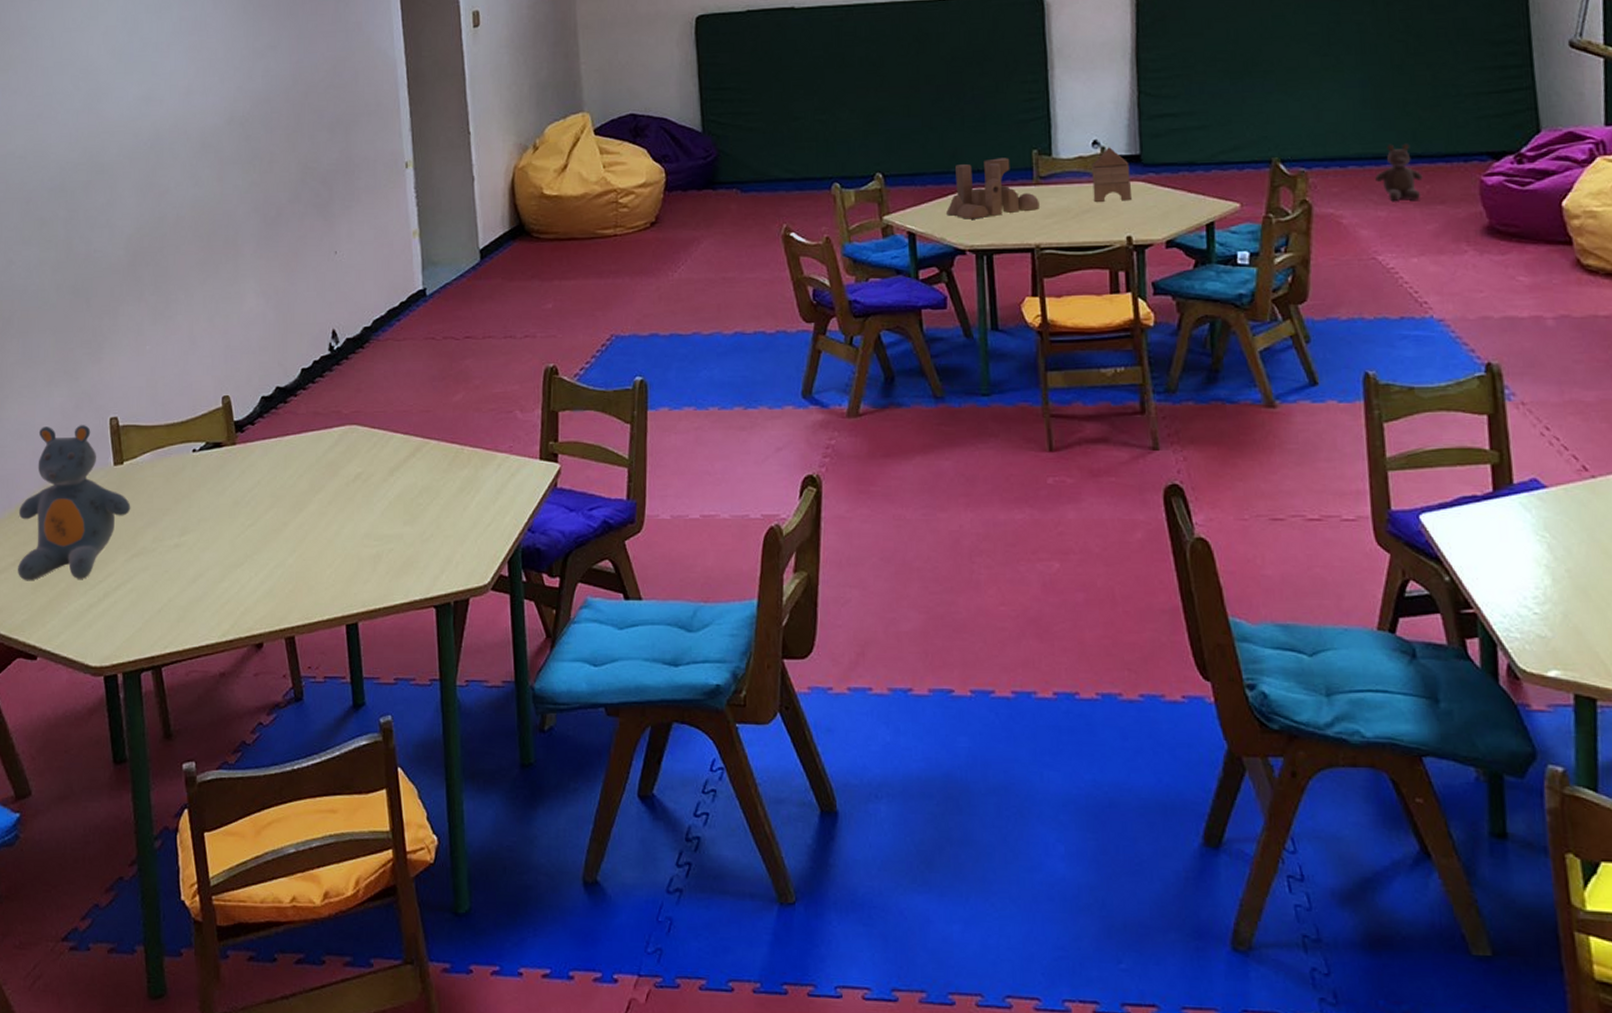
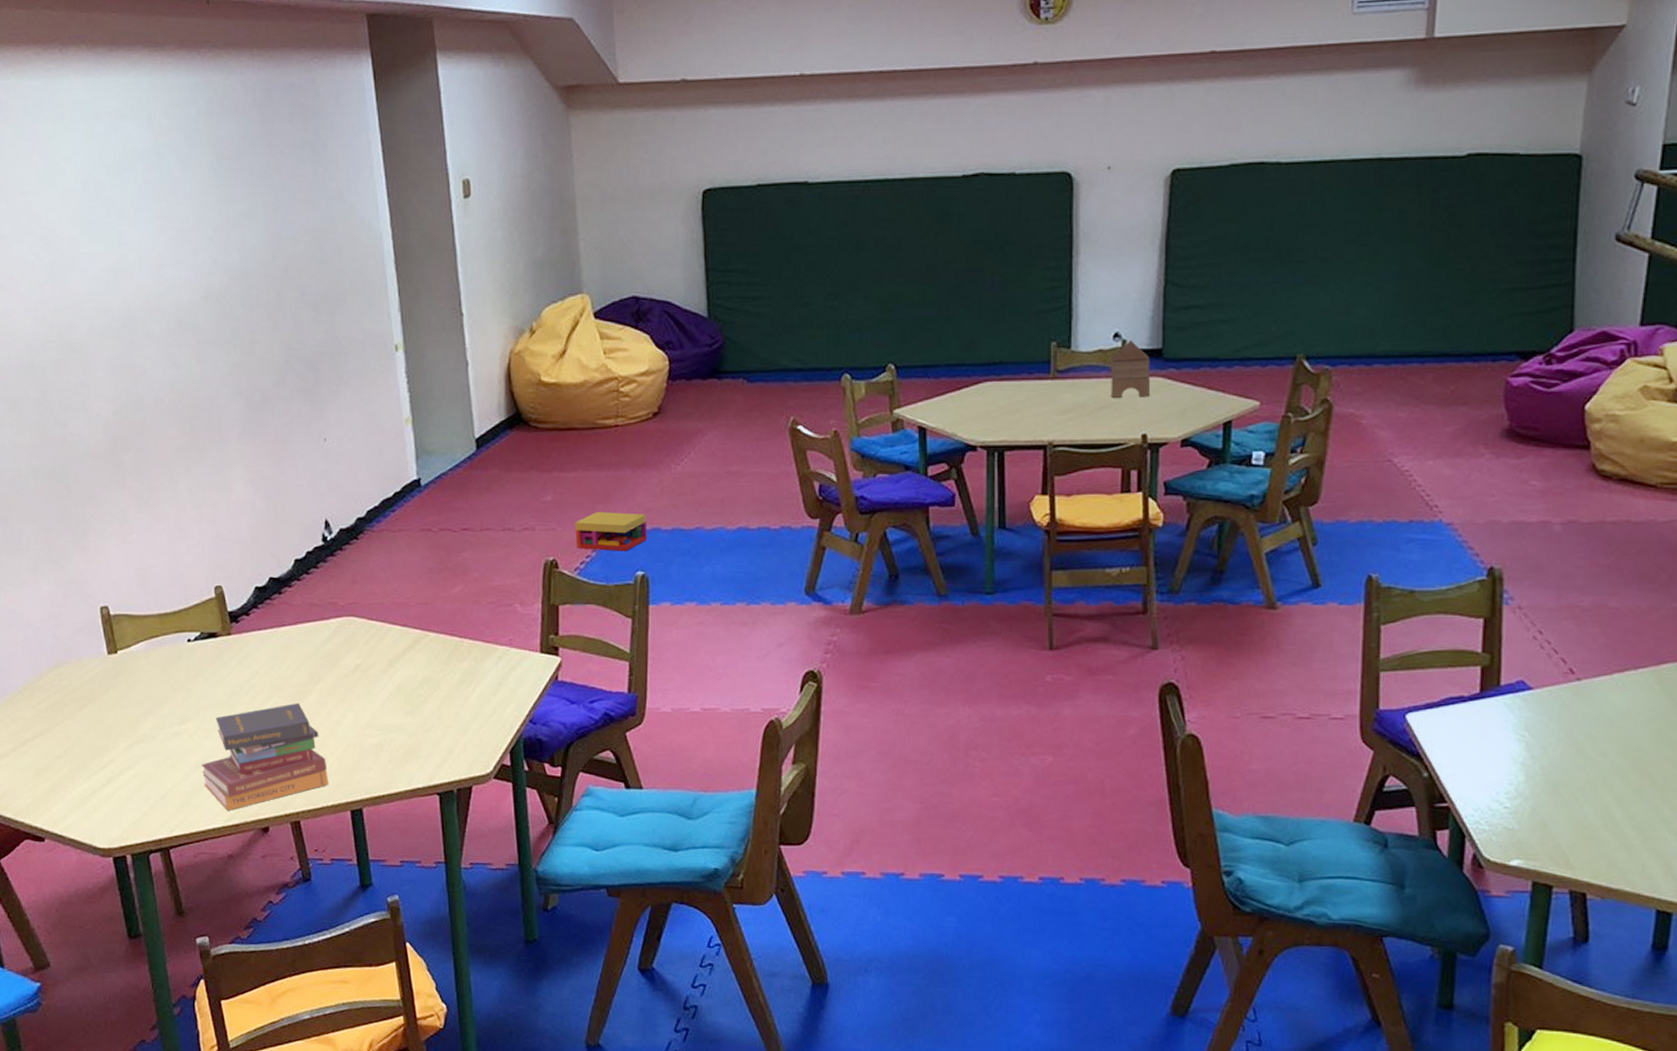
stuffed animal: present [18,425,131,581] -> none [14,614,128,767]
books: none [198,513,326,626] -> present [201,703,329,811]
toy box: none [575,318,646,357] -> present [575,511,648,551]
building blocks: present [946,158,1040,219] -> none [959,350,1055,414]
teddy bear: present [1375,143,1423,201] -> none [1400,341,1448,401]

